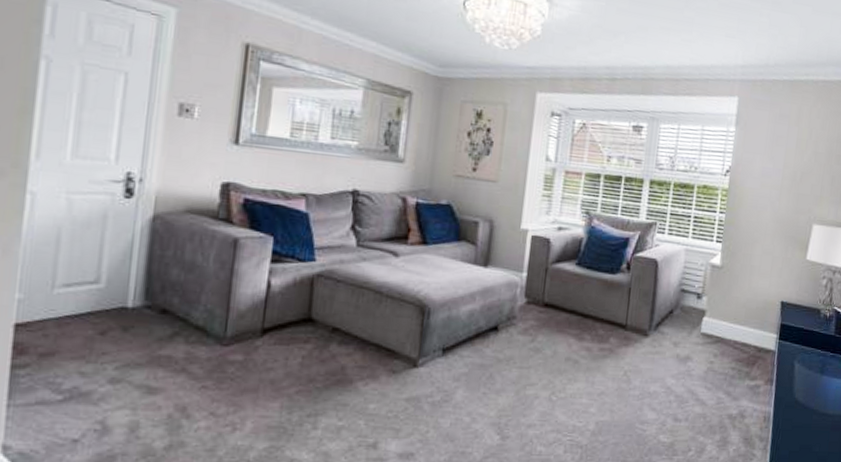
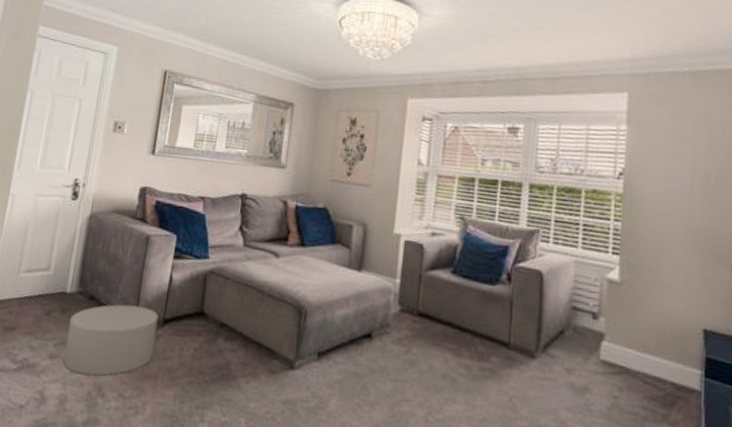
pouf: none [130,316,255,398] -> present [63,304,159,376]

